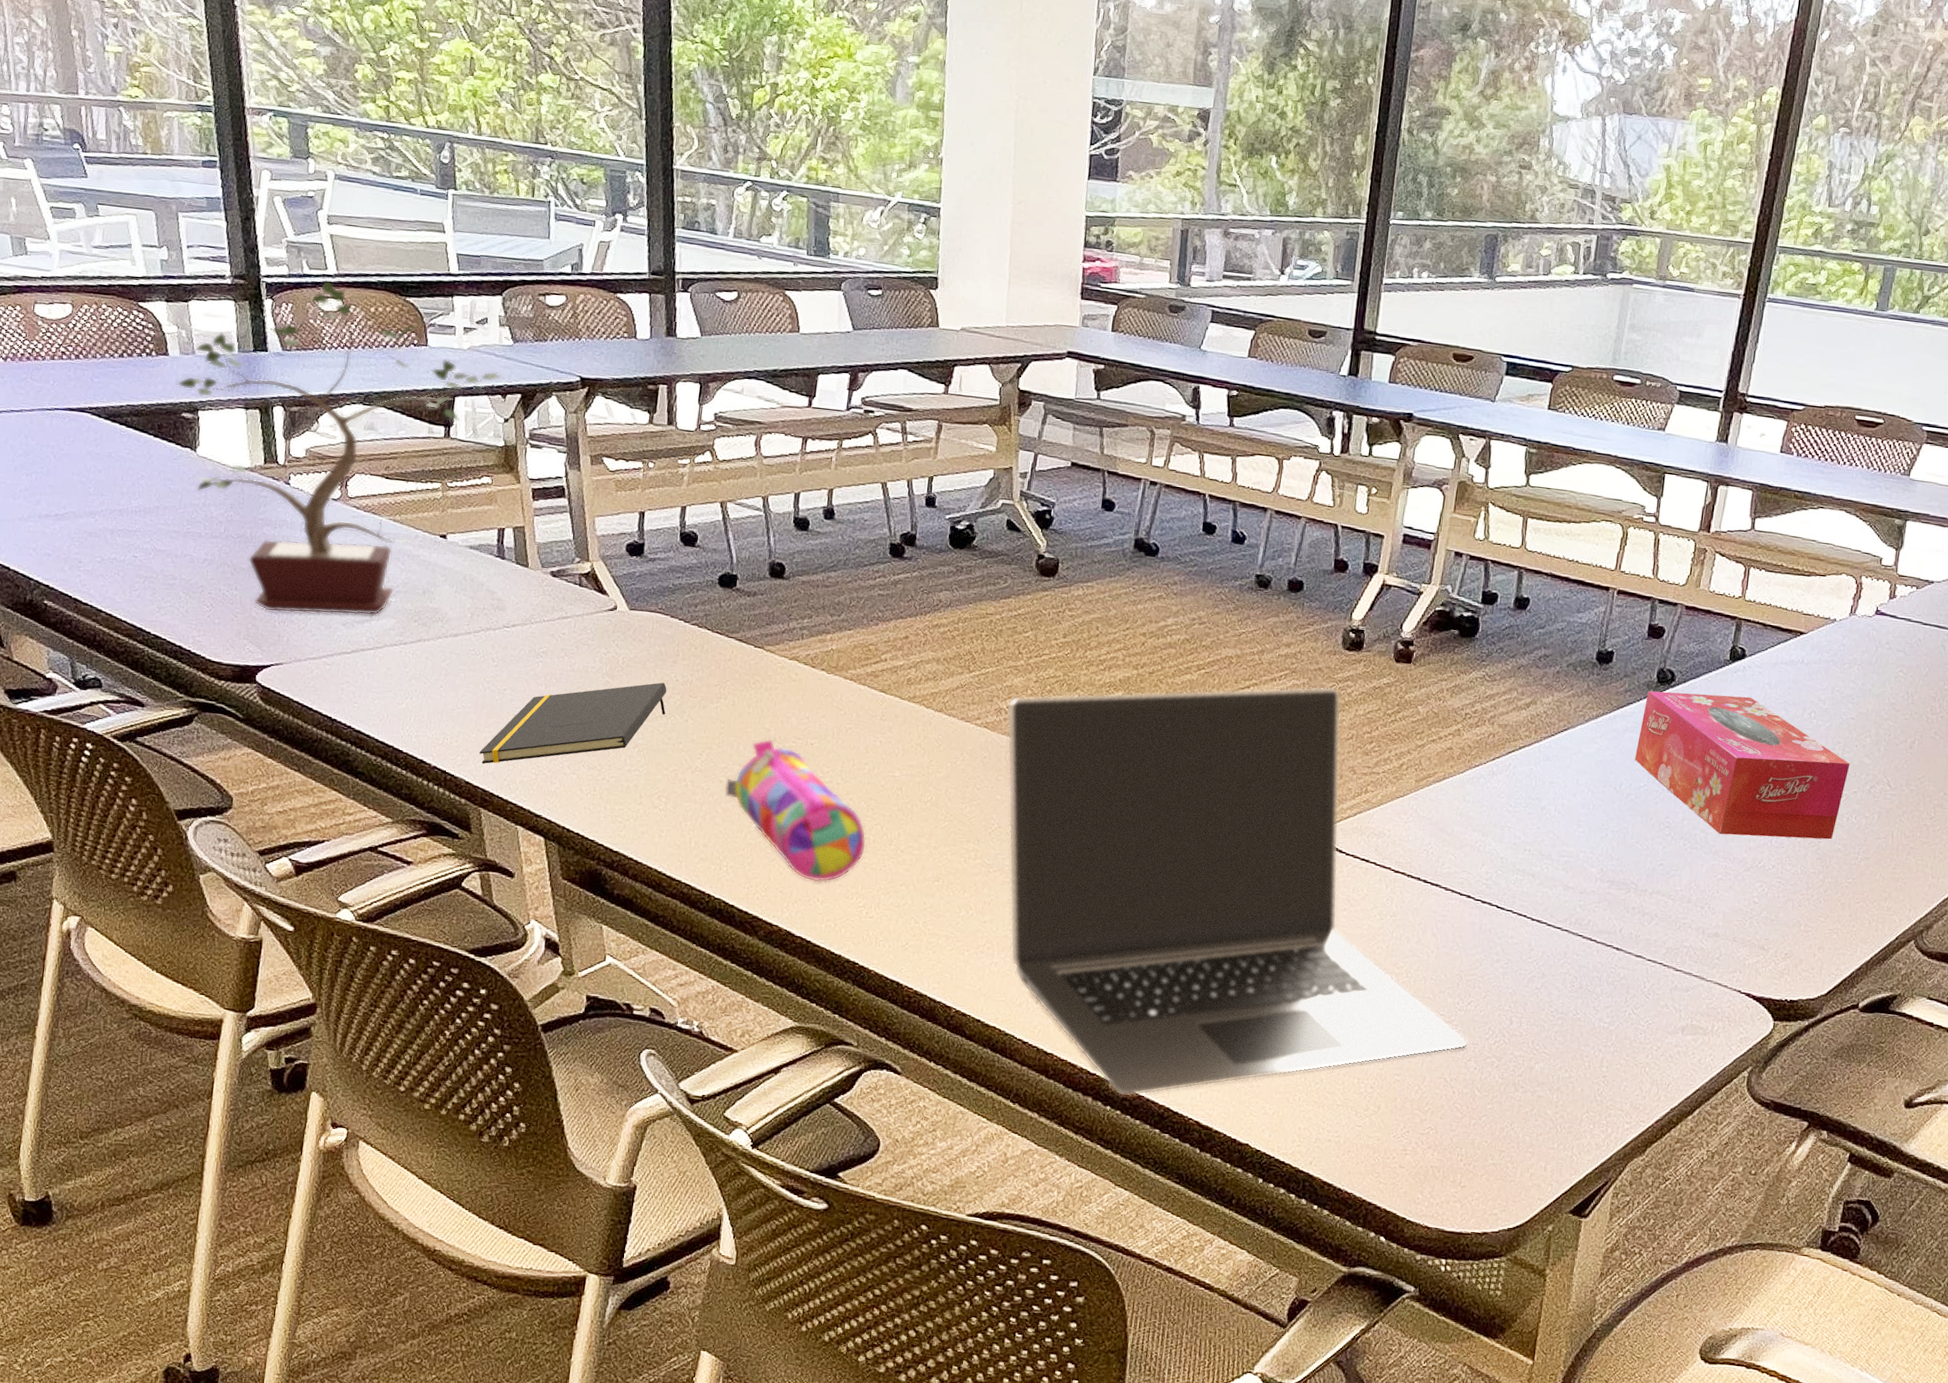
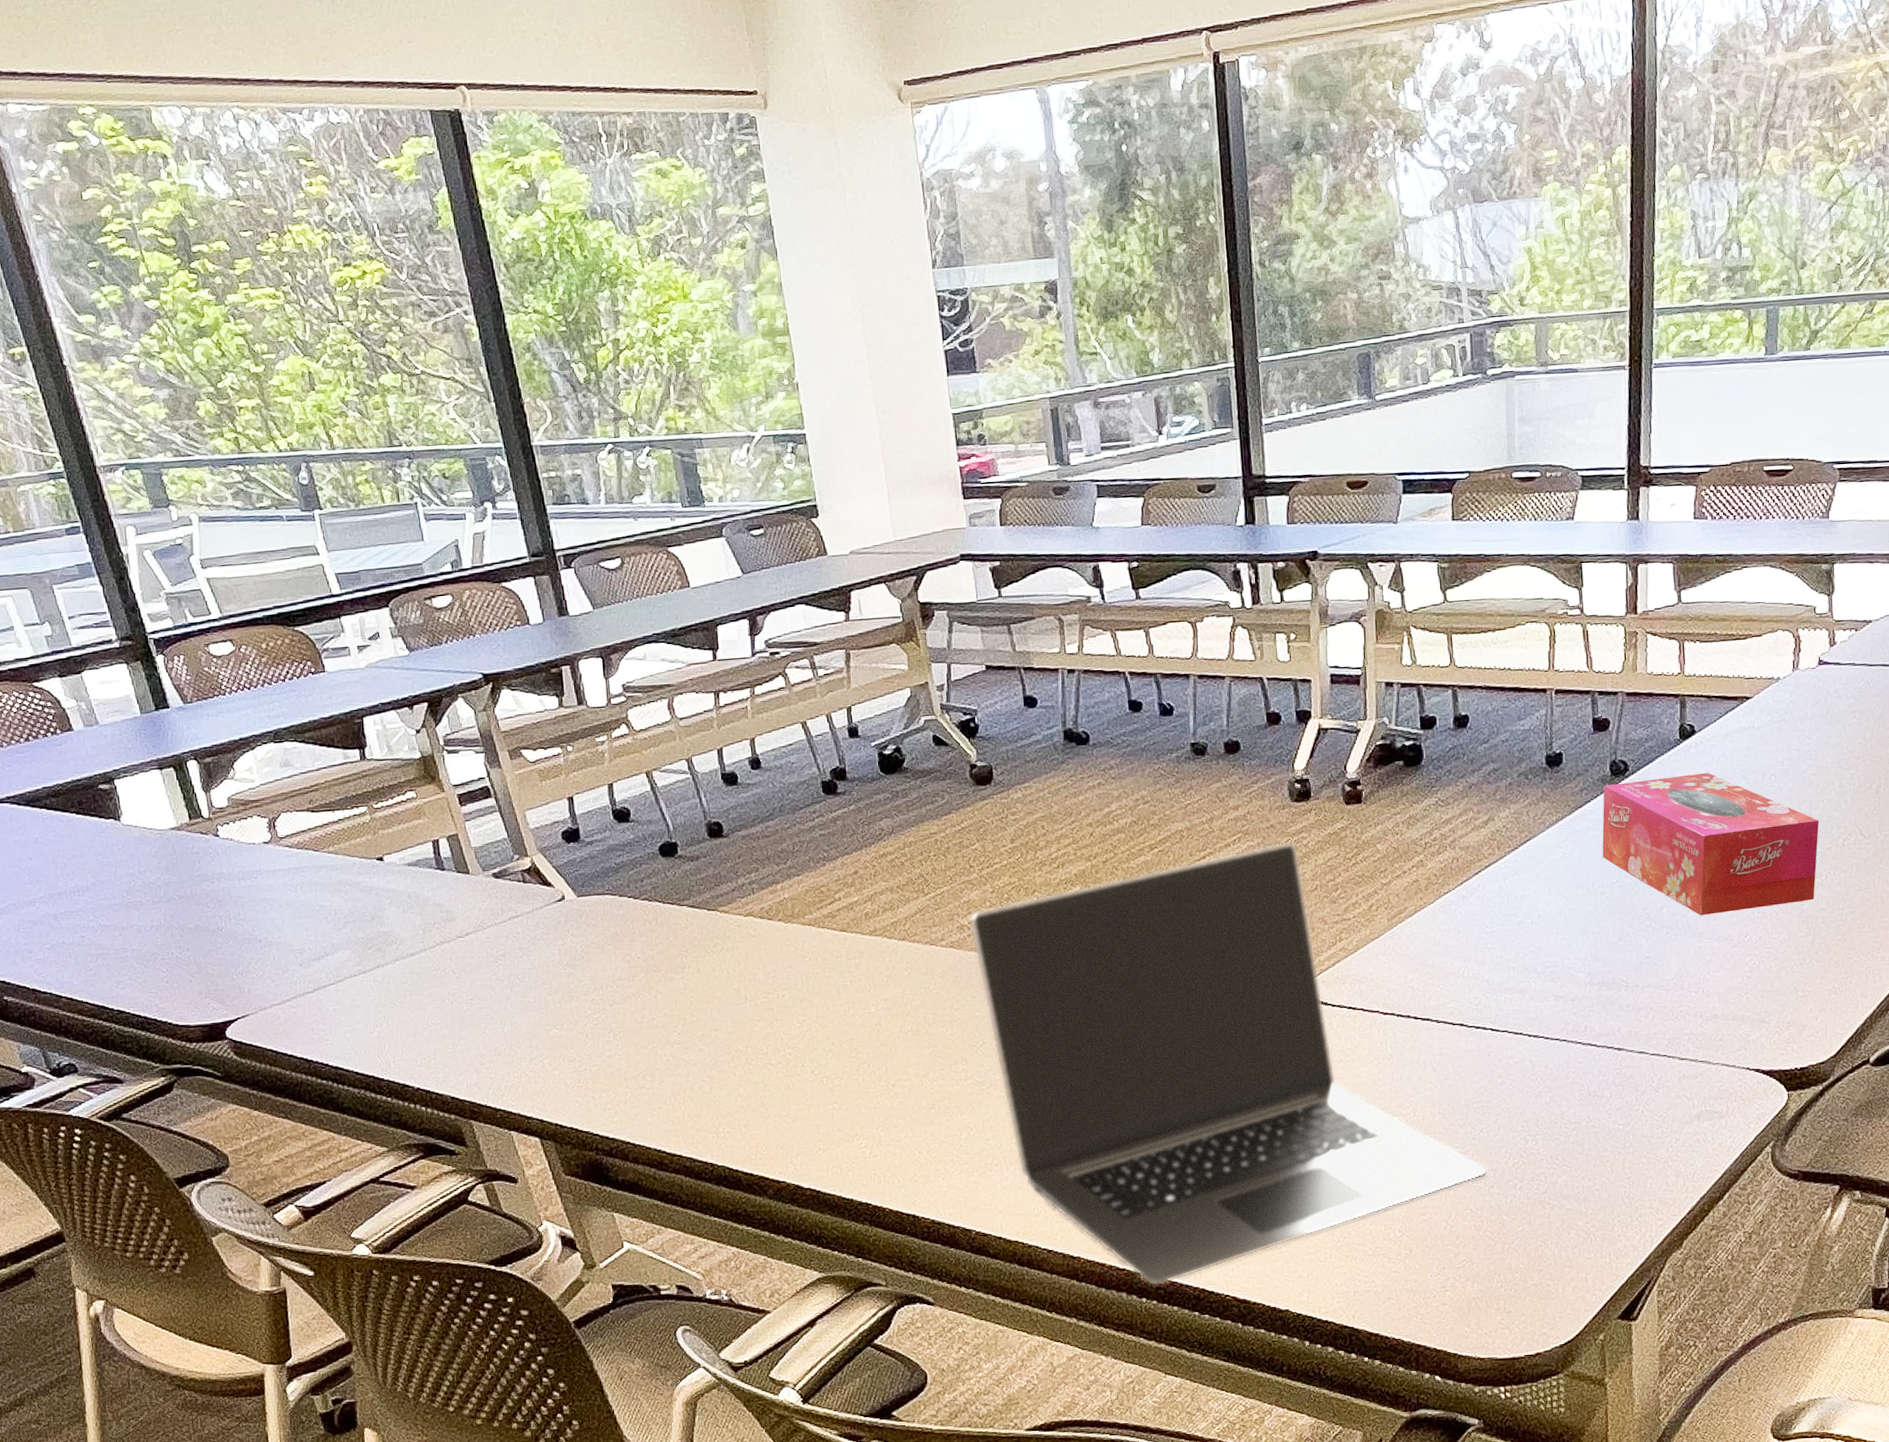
potted plant: present [176,279,504,616] -> none [87,624,407,966]
notepad: present [479,682,667,764] -> none [459,963,633,1076]
pencil case: present [724,738,867,883] -> none [706,998,857,1132]

